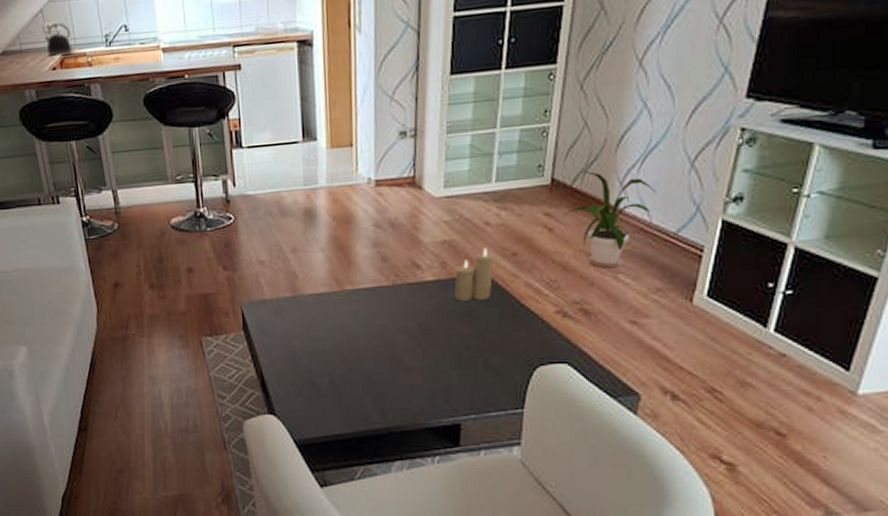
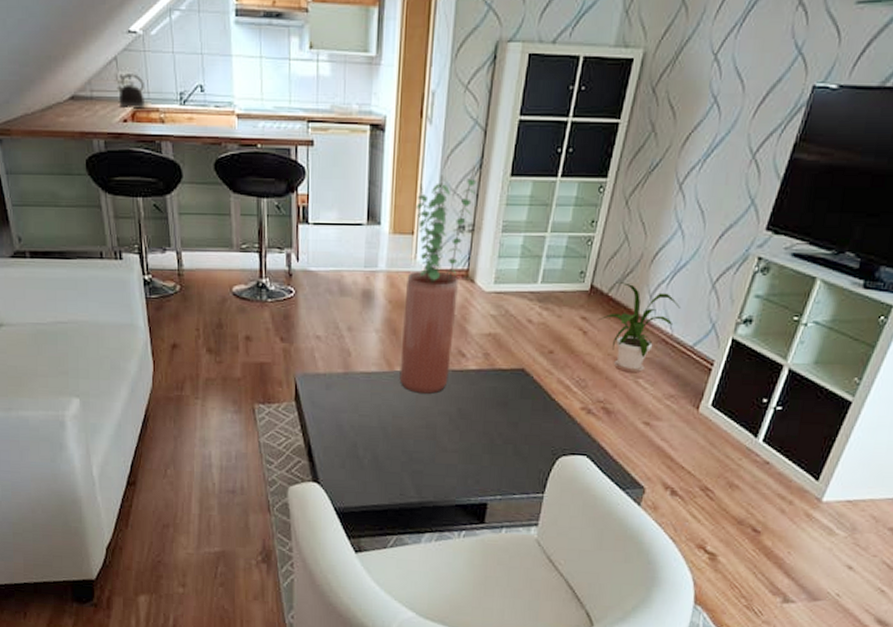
vase: none [349,69,414,311] -> present [399,166,476,394]
candle: present [454,248,494,301] -> none [493,344,532,392]

